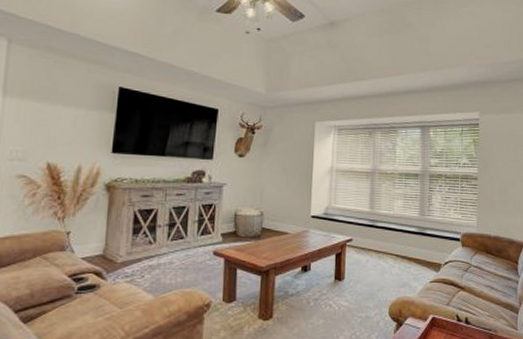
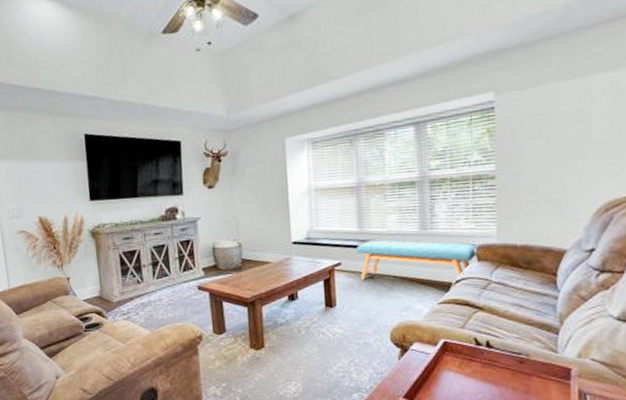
bench: none [366,221,463,258] -> present [355,239,479,280]

